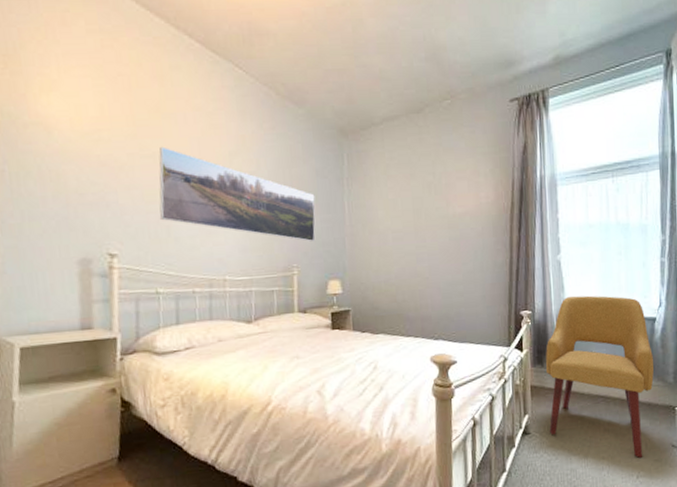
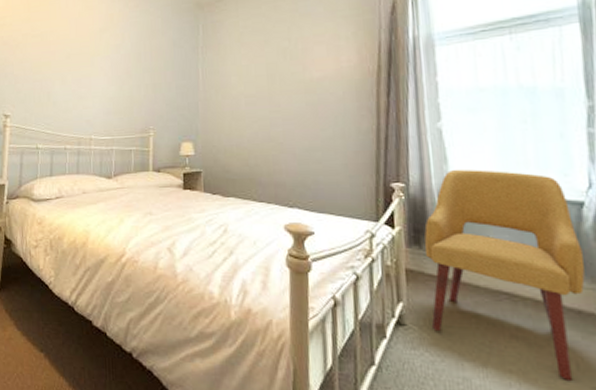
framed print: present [159,146,316,242] -> none [42,27,172,106]

